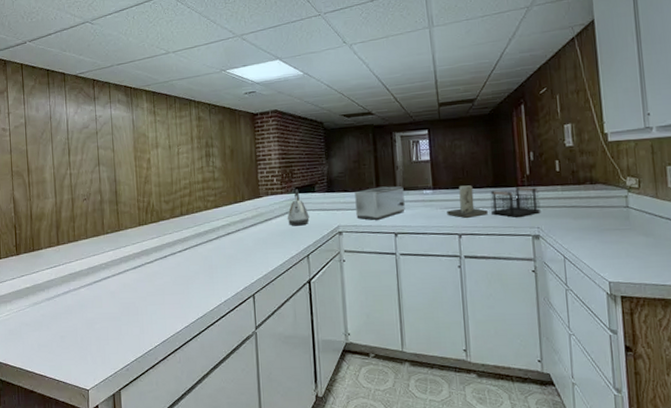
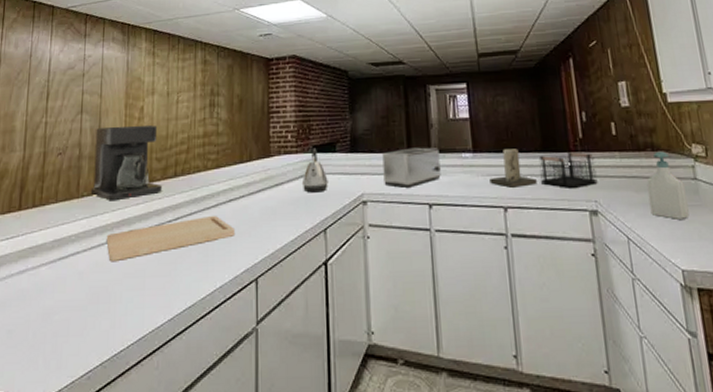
coffee maker: none [112,174,171,236] -> present [90,125,162,201]
cutting board: none [130,245,234,284] -> present [106,215,236,262]
soap bottle: none [583,184,619,242] -> present [646,151,690,221]

